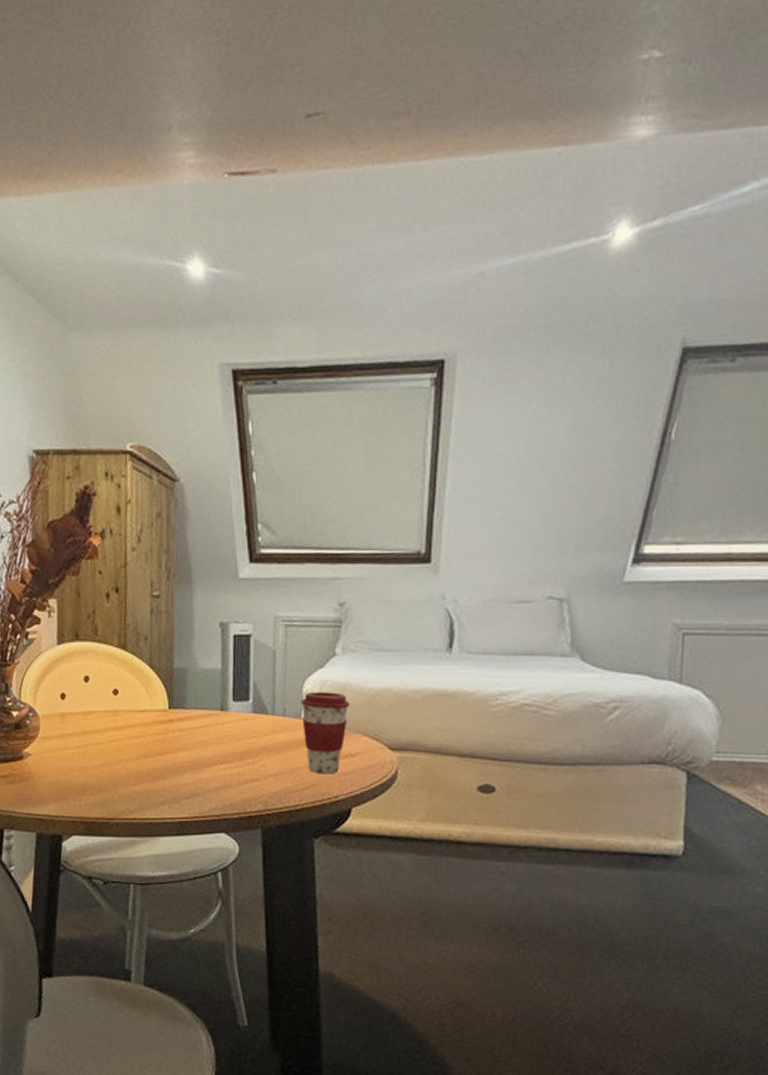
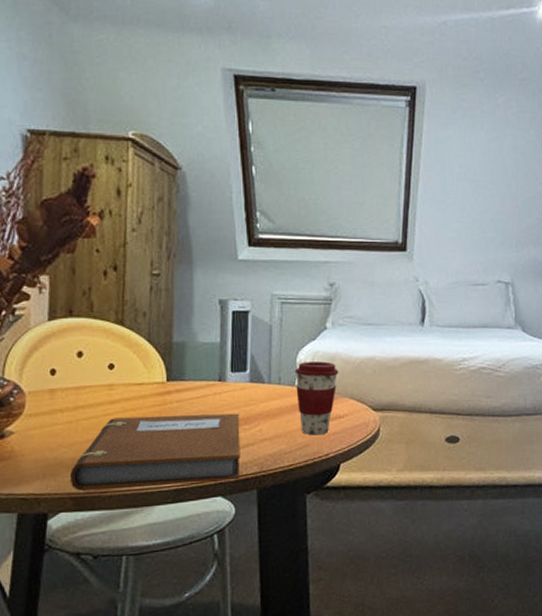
notebook: none [81,744,244,817] -> present [70,413,241,491]

